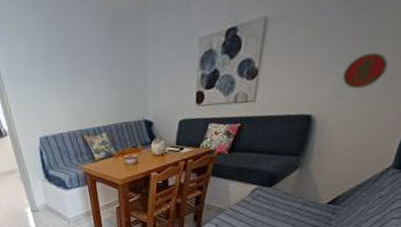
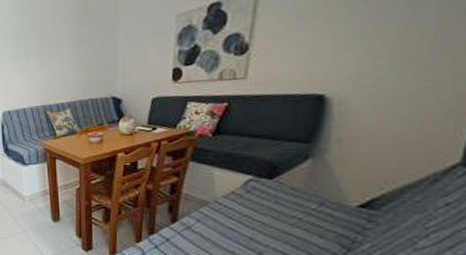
decorative plate: present [343,52,388,89] -> none [367,21,436,65]

